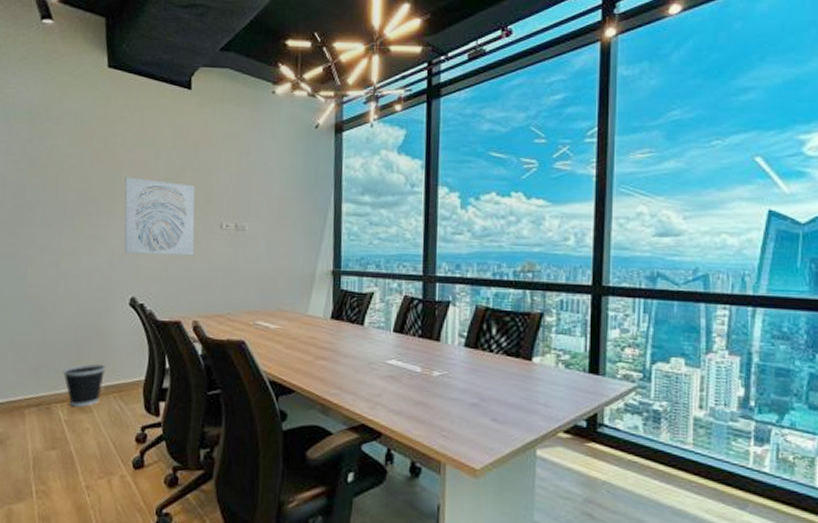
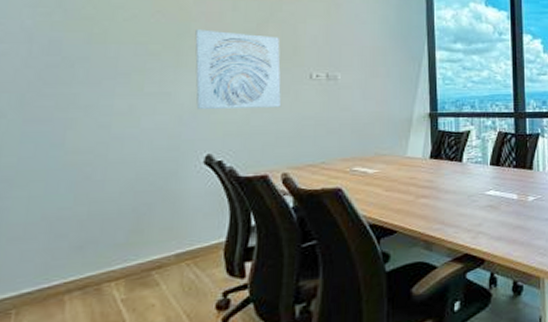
wastebasket: present [62,363,107,408] -> none [117,230,177,283]

